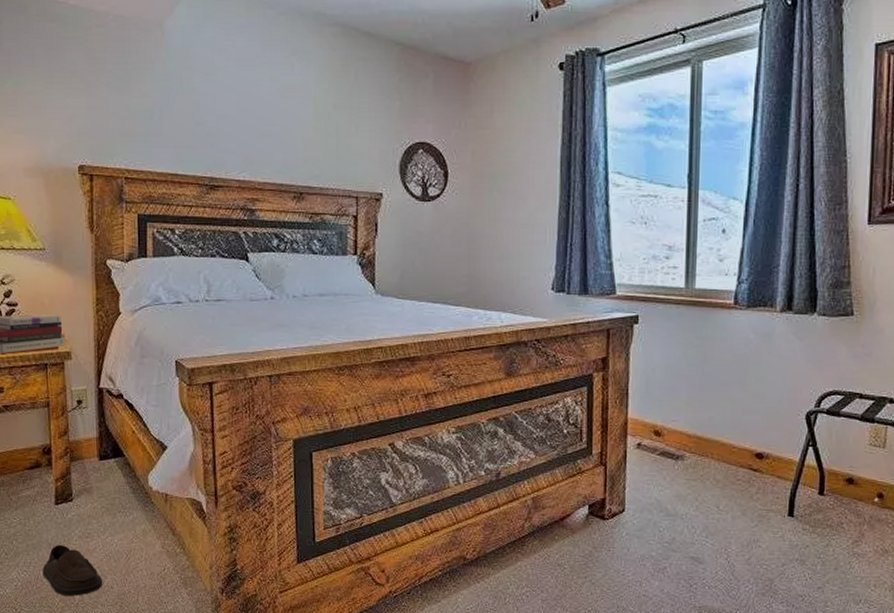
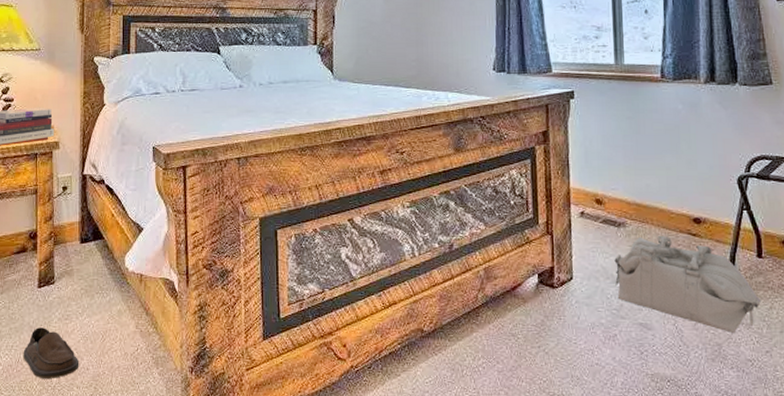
duffel bag: none [669,470,818,570] -> present [614,236,761,334]

